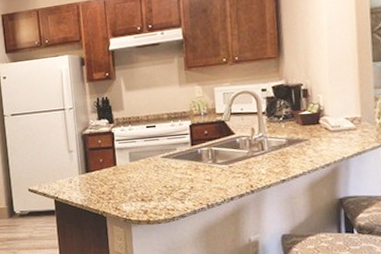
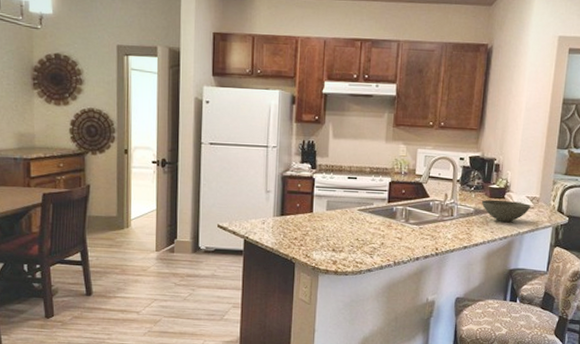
bowl: none [293,125,352,149] -> present [481,199,531,223]

